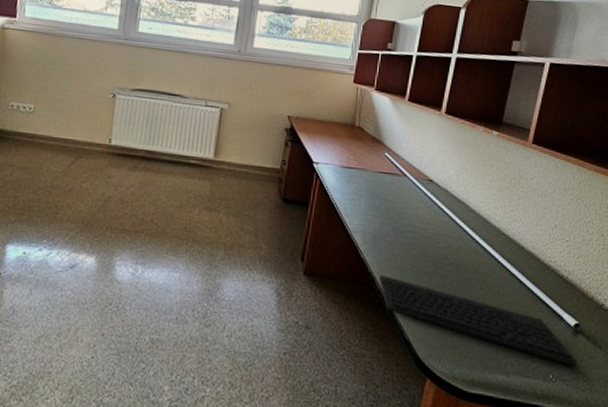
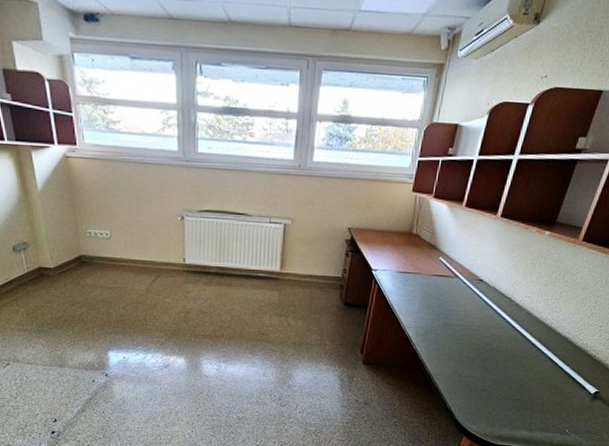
keyboard: present [379,275,577,367] -> none [428,361,591,423]

